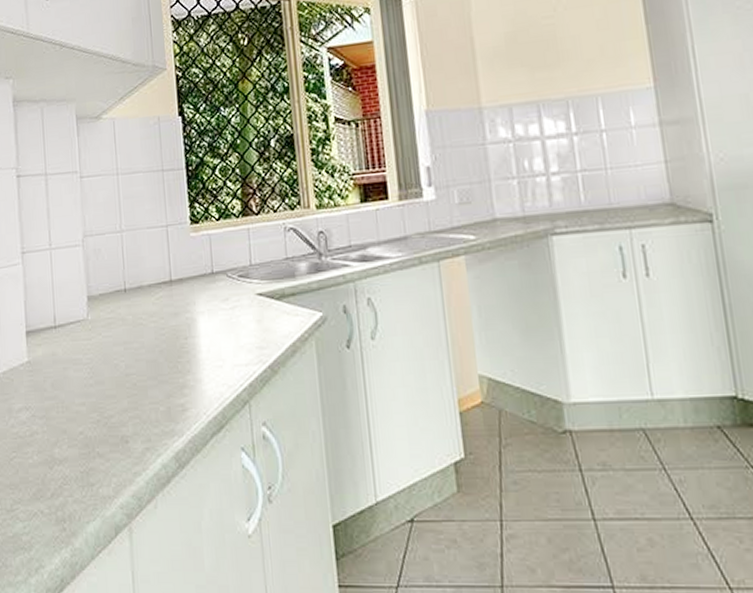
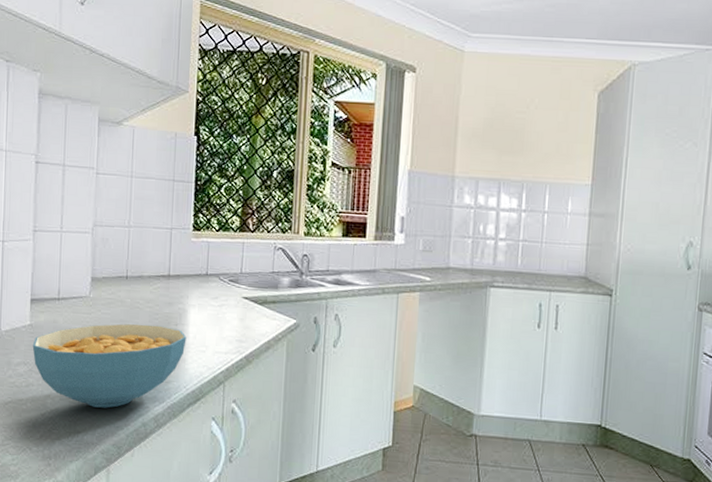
cereal bowl: none [32,342,200,452] -> present [32,323,187,408]

